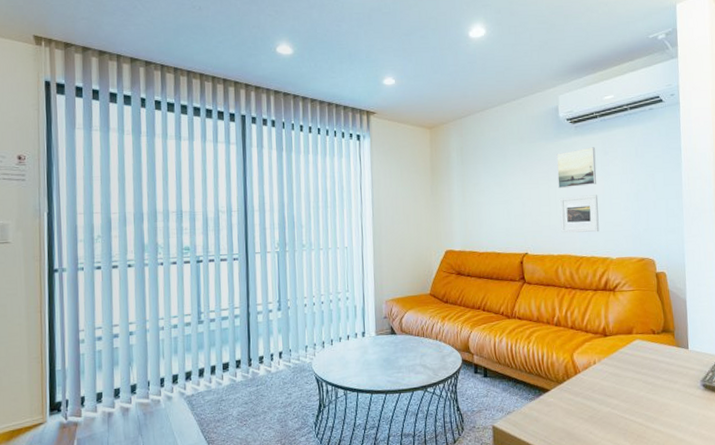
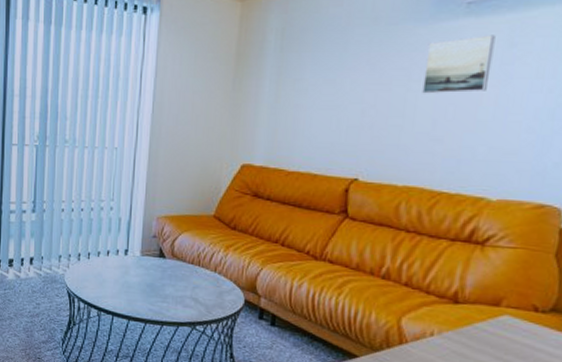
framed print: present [559,195,599,233] -> none [415,106,486,161]

